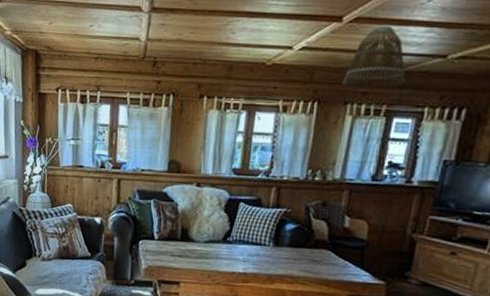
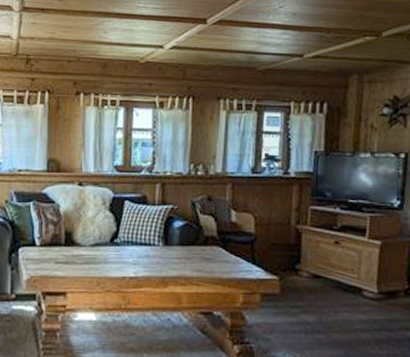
lamp shade: present [342,25,406,88] -> none [213,28,270,84]

